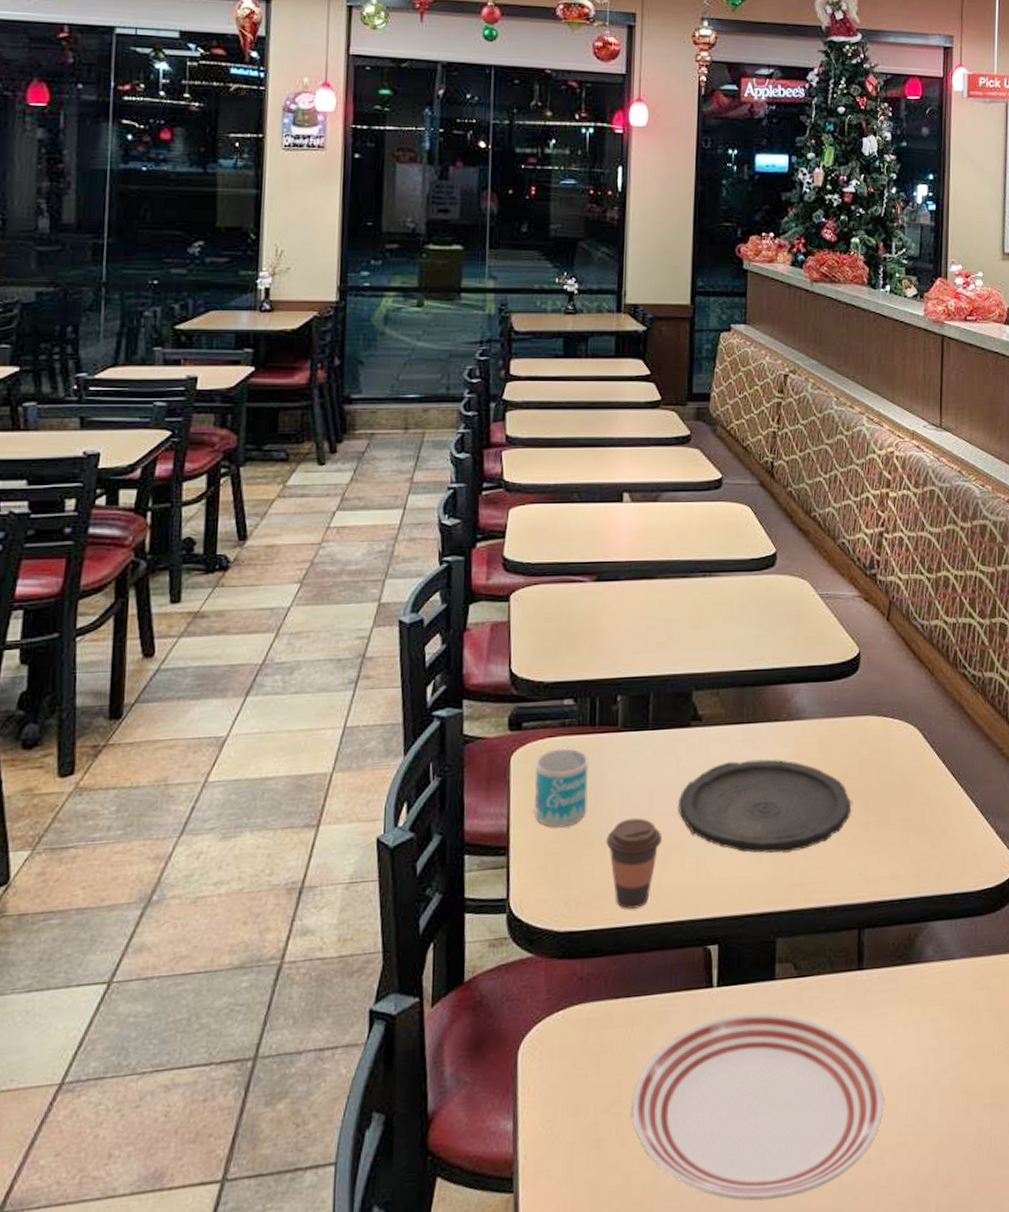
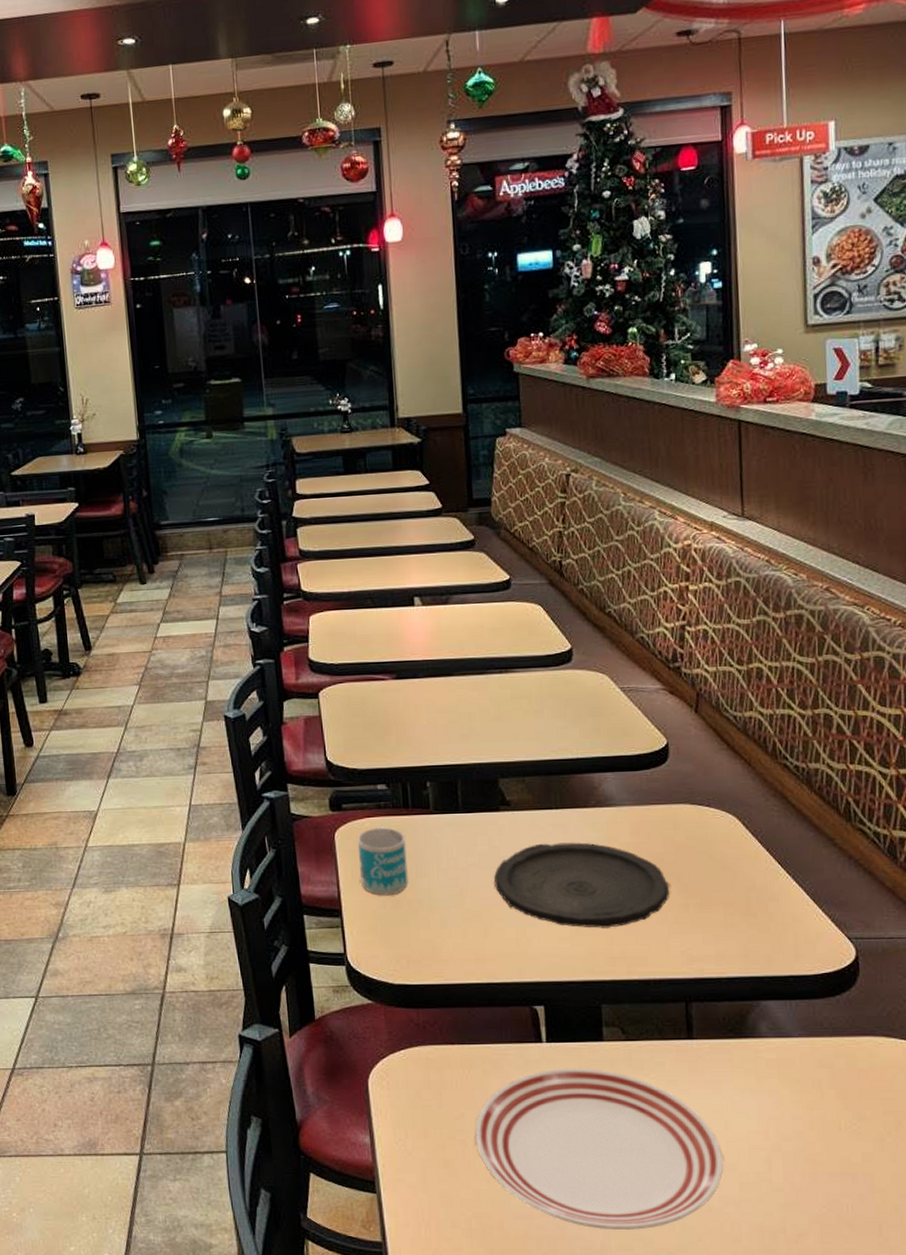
coffee cup: present [606,818,663,909] -> none [429,890,482,969]

